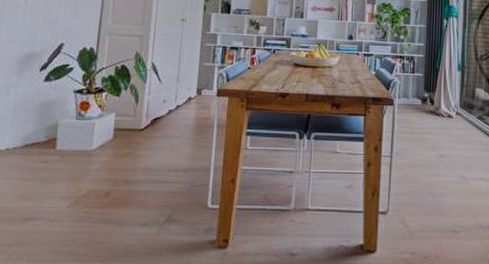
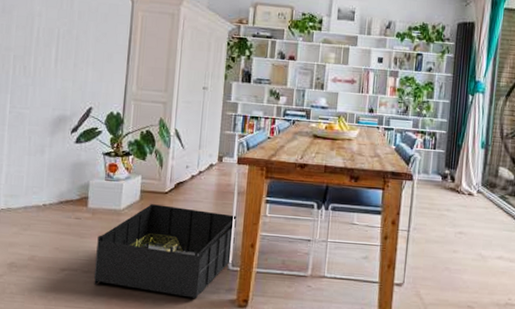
storage bin: none [60,142,216,242] -> present [94,204,237,298]

